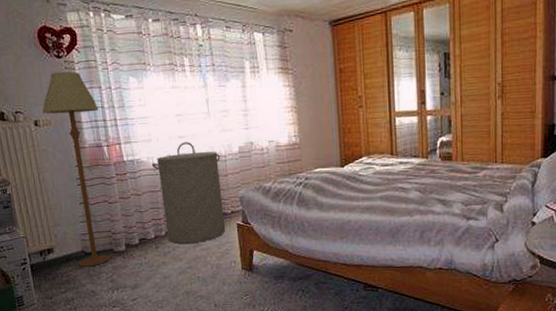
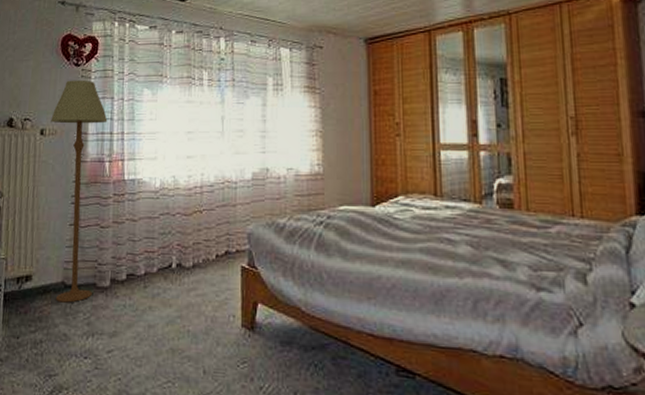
laundry hamper: present [151,142,225,245] -> none [153,163,230,287]

